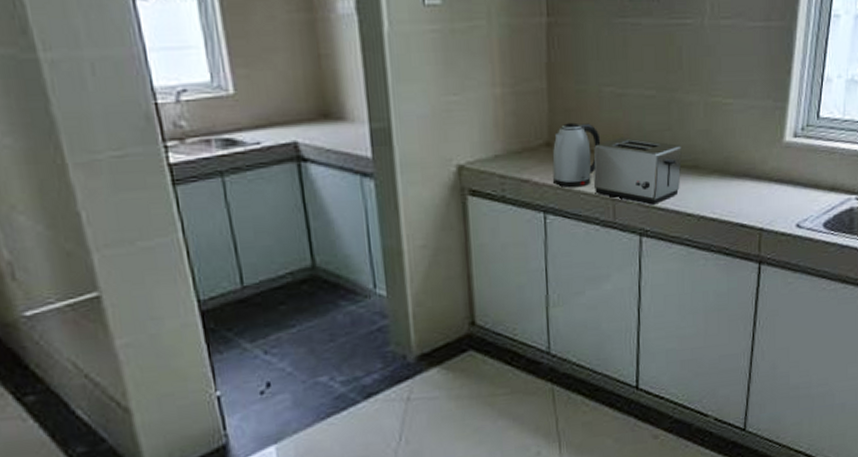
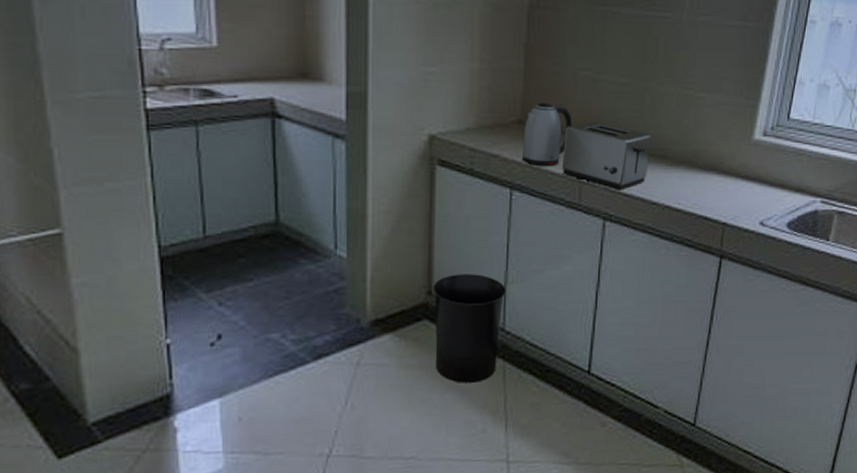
waste bin: none [475,300,548,409] -> present [433,274,506,383]

